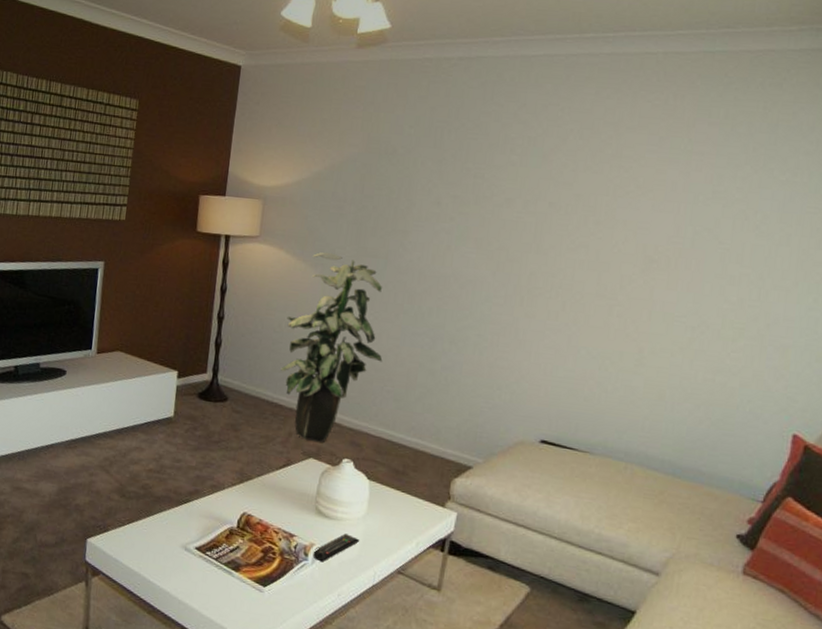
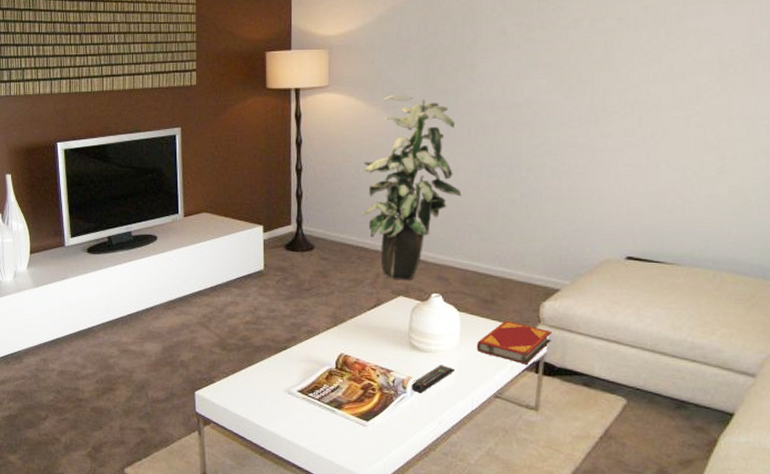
hardback book: none [383,493,462,542] -> present [476,320,553,365]

